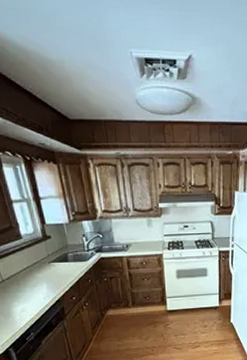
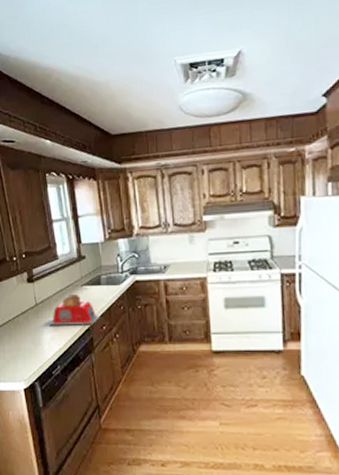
toaster: none [18,270,70,299] -> present [49,293,100,325]

